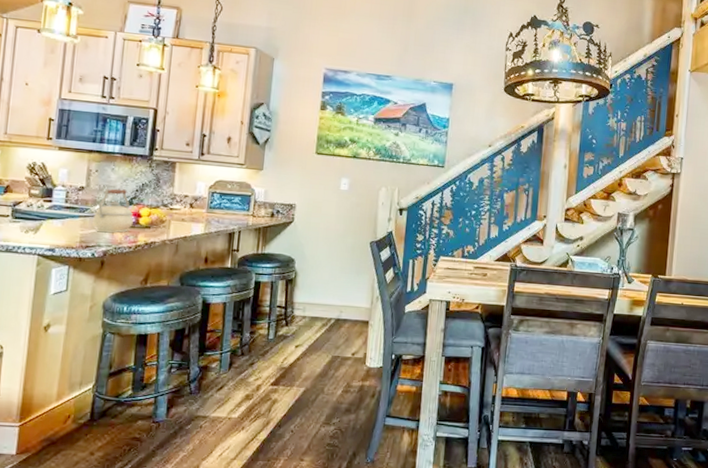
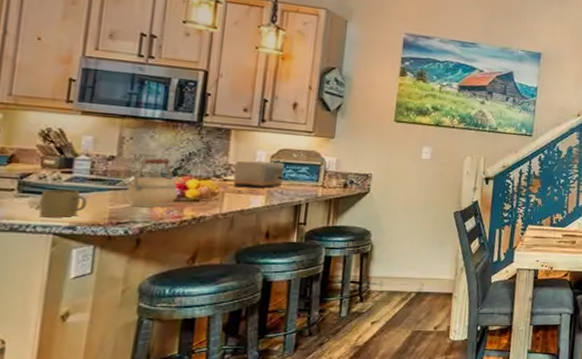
mug: none [27,215,64,241] -> present [38,189,88,218]
toaster: none [178,191,221,217] -> present [233,160,285,188]

